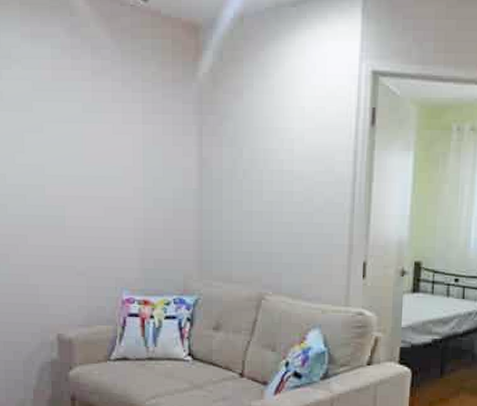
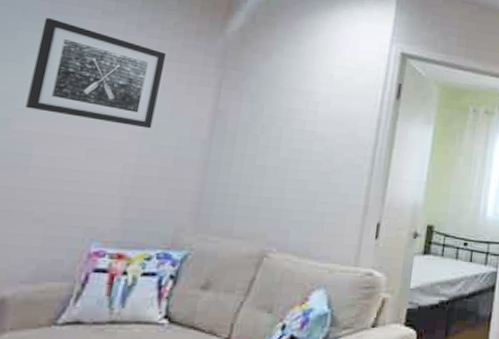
wall art: none [49,85,151,183] -> present [25,17,167,129]

